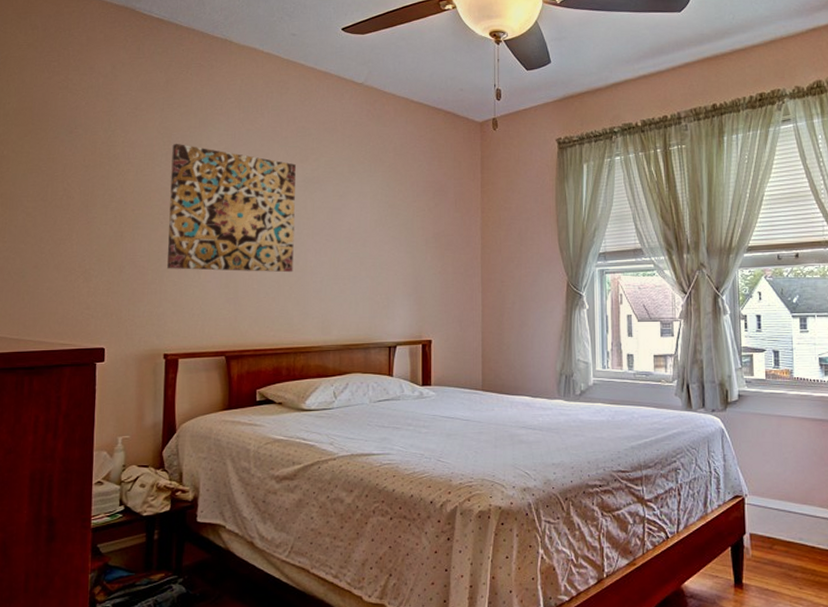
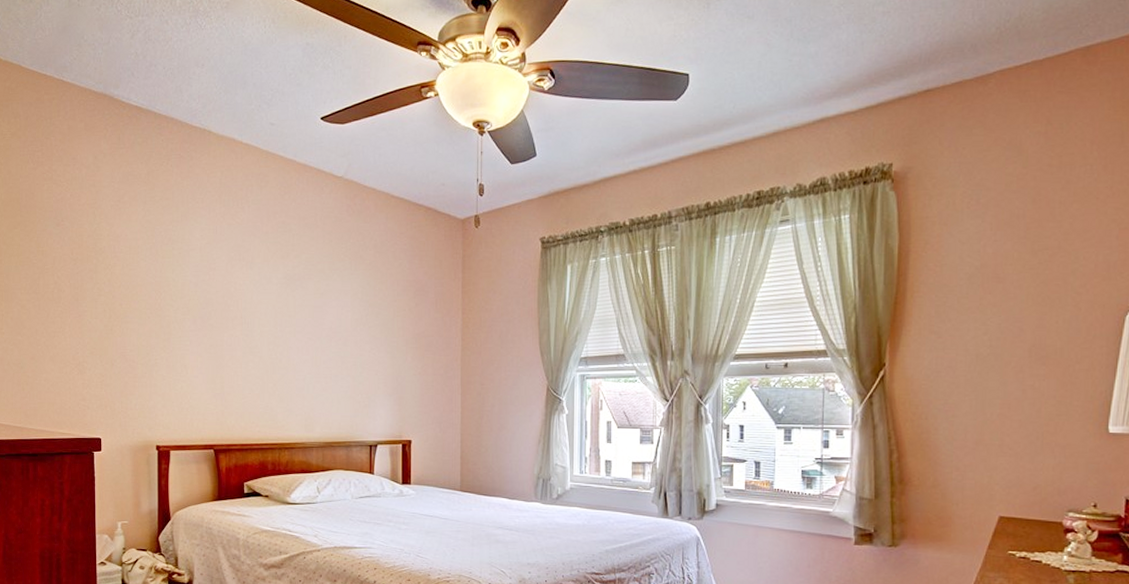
wall art: present [167,143,296,273] -> none [156,237,277,370]

